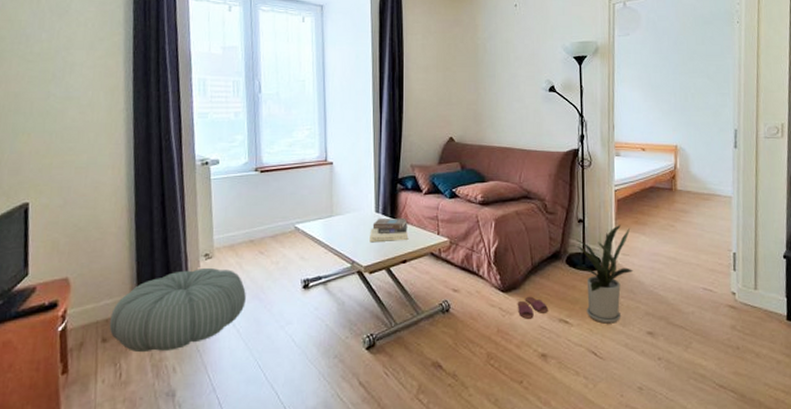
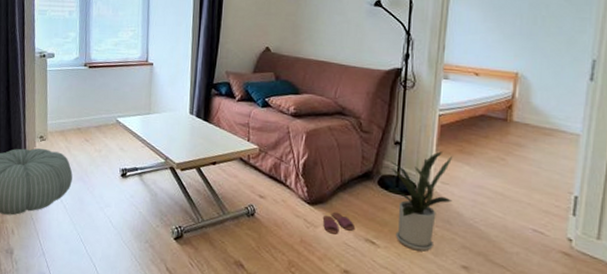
books: present [369,218,408,243] -> none [183,120,220,143]

